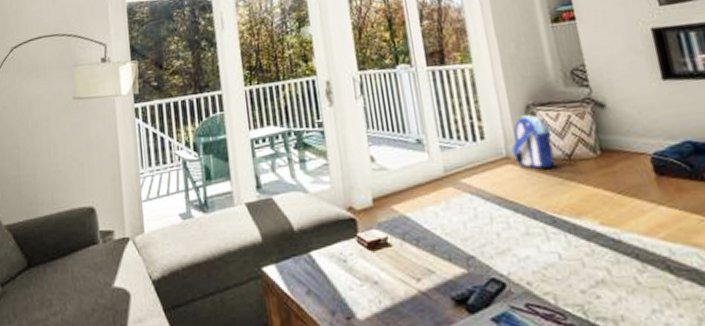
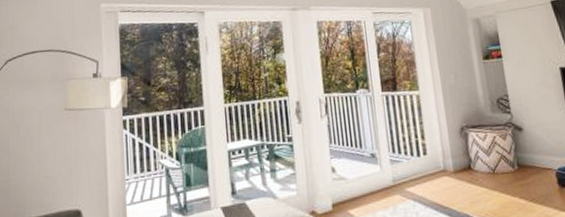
backpack: present [511,114,556,169] -> none [448,135,483,180]

